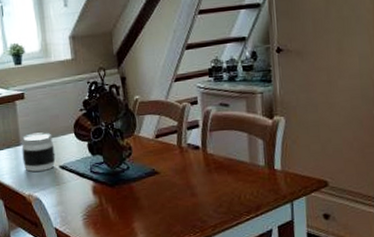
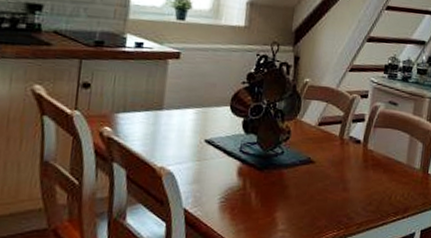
jar: present [21,132,56,172] -> none [161,98,204,143]

